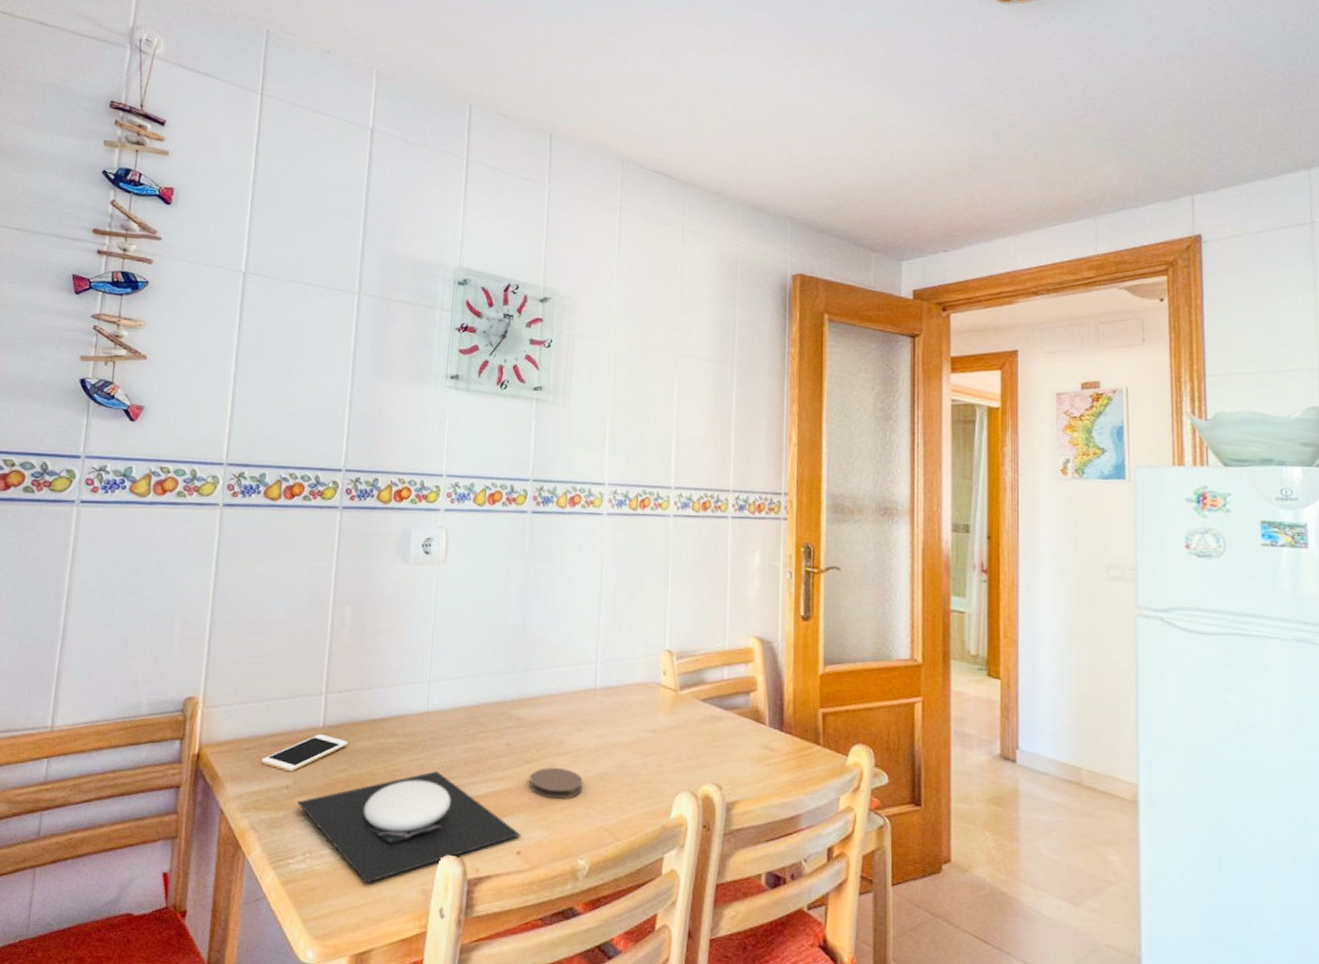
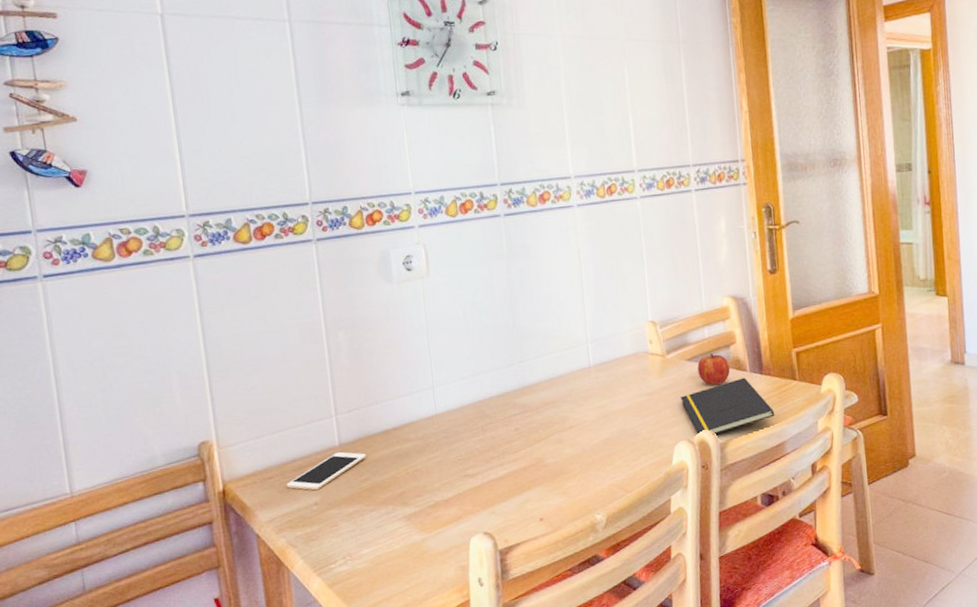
plate: present [297,771,521,883] -> none [329,464,541,571]
coaster: present [529,767,583,799] -> none [541,441,591,469]
notepad: none [689,731,792,792] -> present [680,377,775,435]
fruit: none [712,698,748,735] -> present [697,354,731,386]

